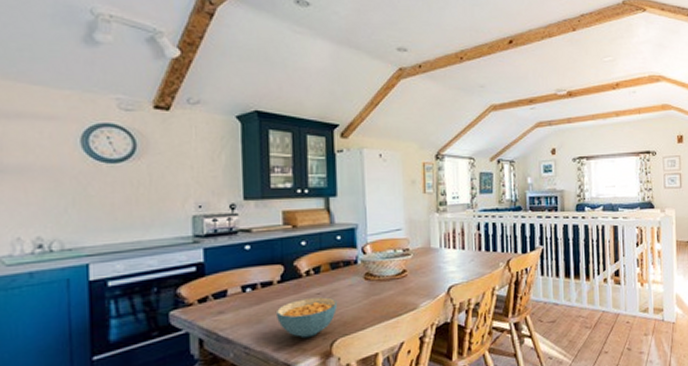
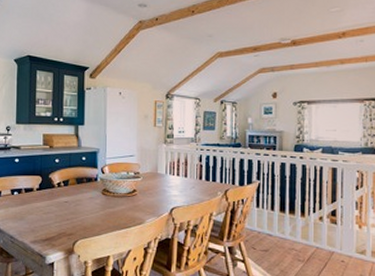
cereal bowl: present [275,297,338,338] -> none [34,205,81,236]

